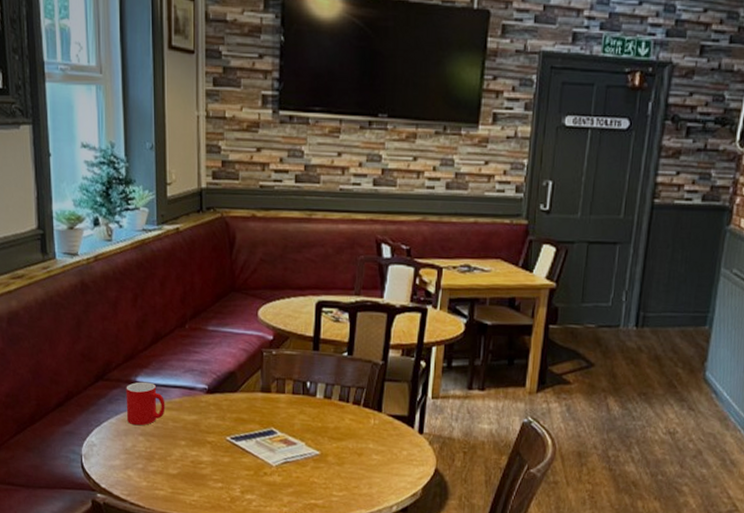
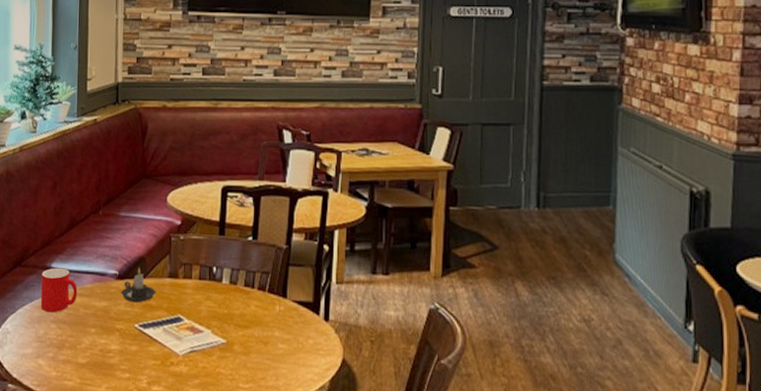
candle: none [210,381,248,417] -> present [120,267,156,303]

